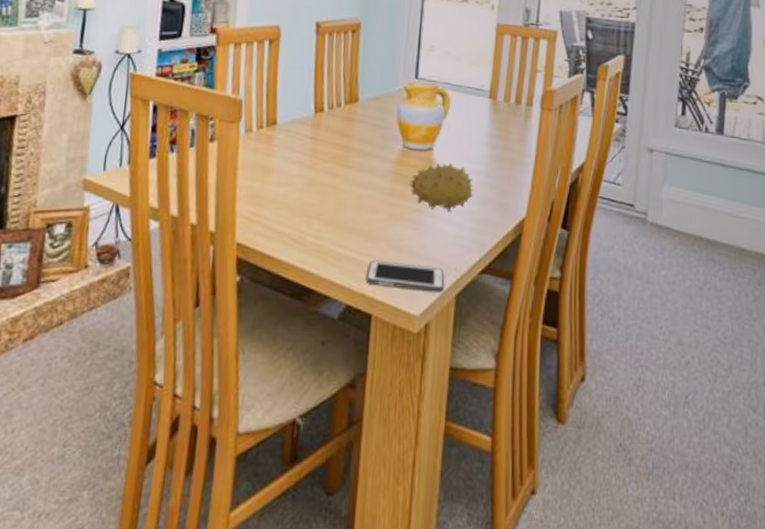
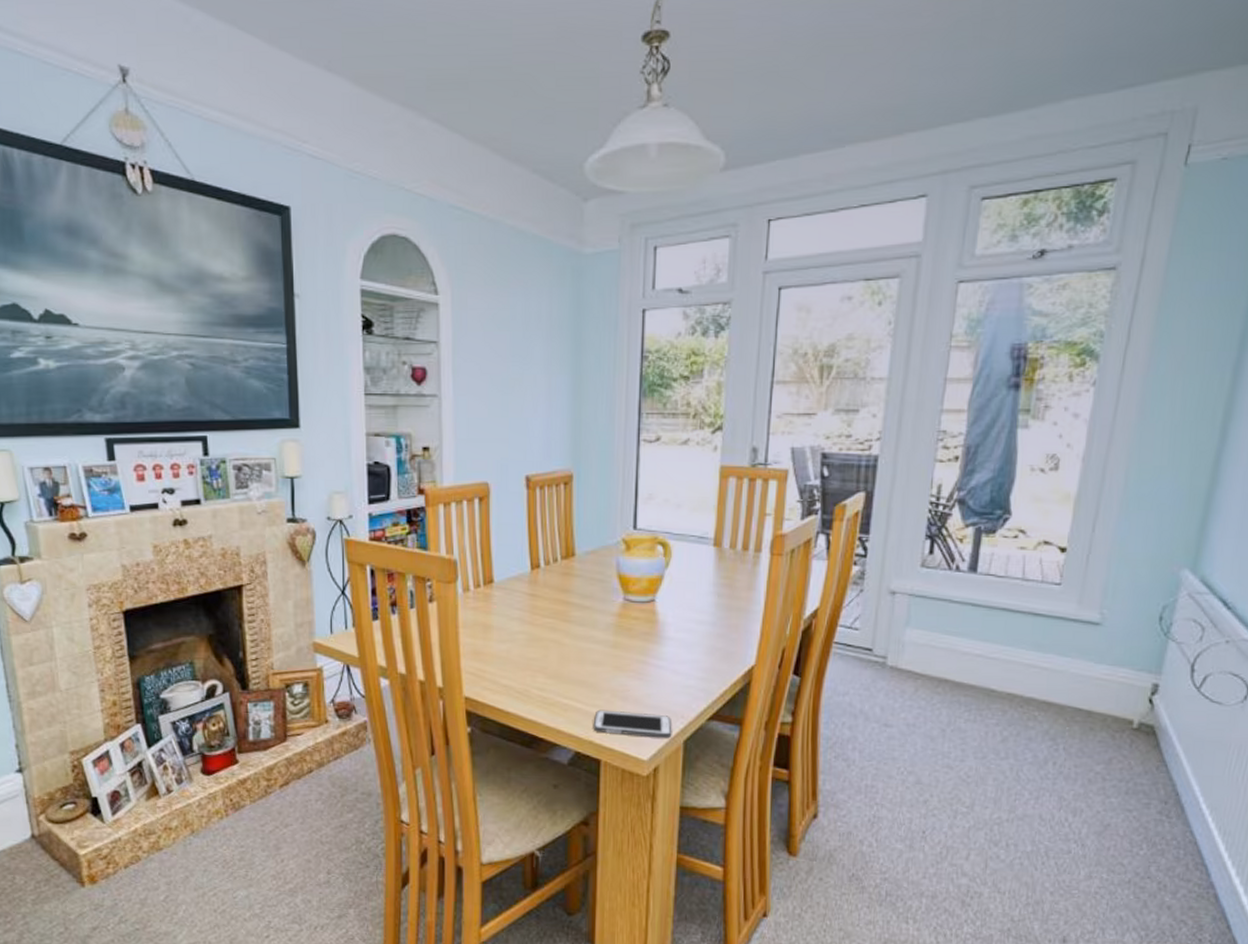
fruit: present [409,163,473,212] -> none [632,614,699,662]

